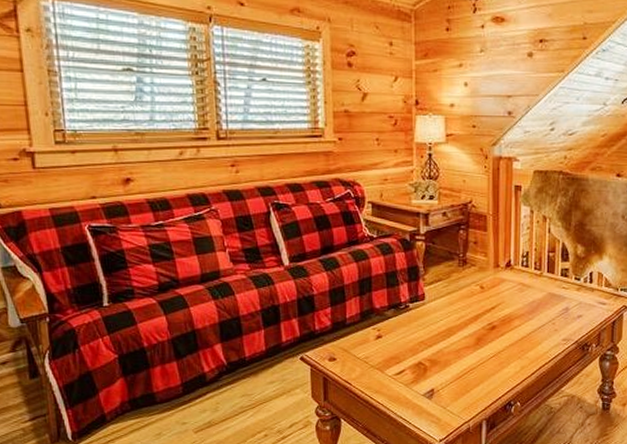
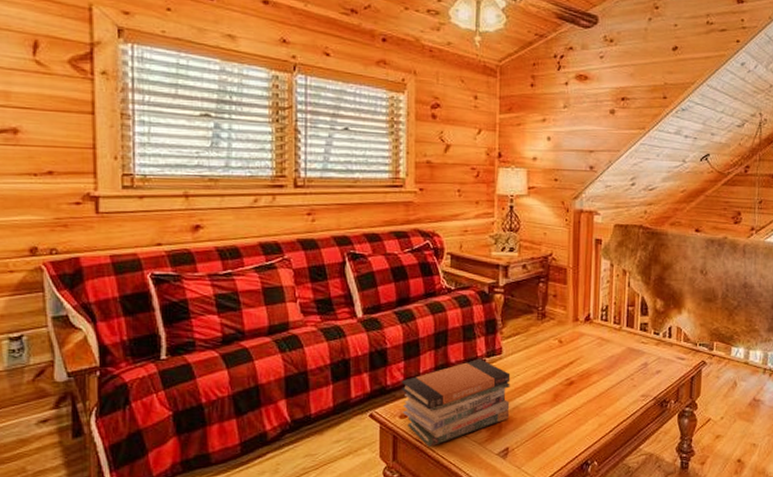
book stack: none [328,304,434,388] -> present [401,358,511,447]

